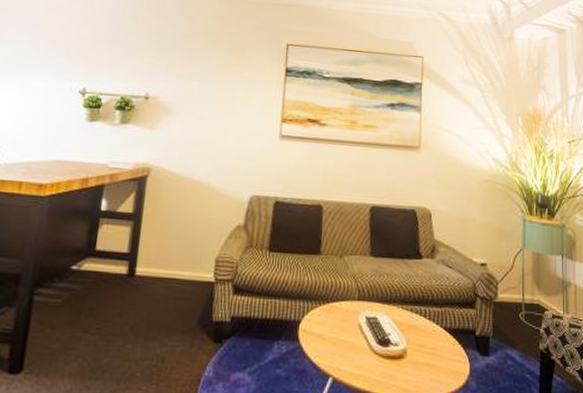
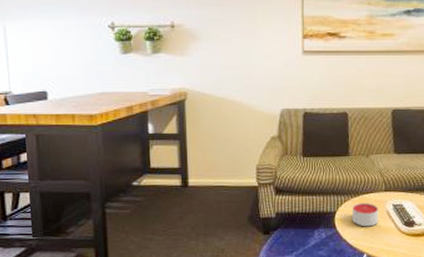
candle: none [319,311,349,343] -> present [352,202,378,227]

